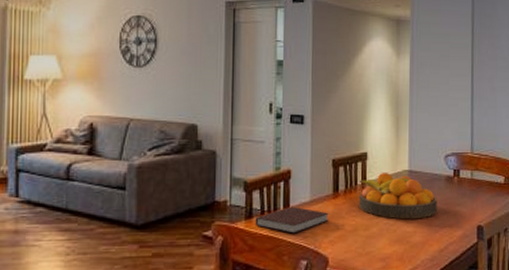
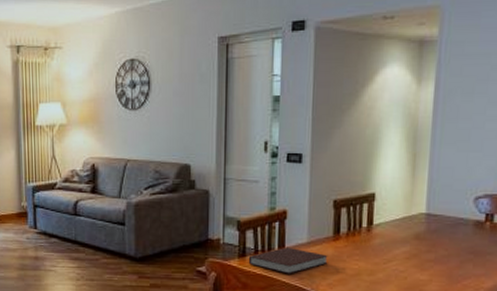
fruit bowl: present [358,173,437,219] -> none [362,215,461,266]

